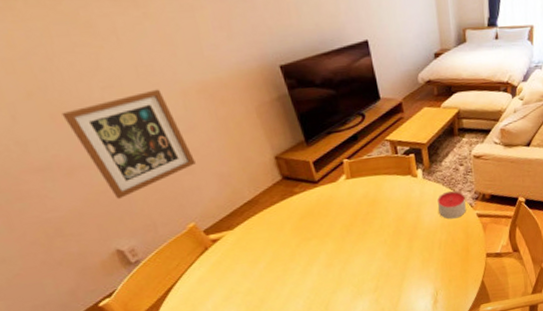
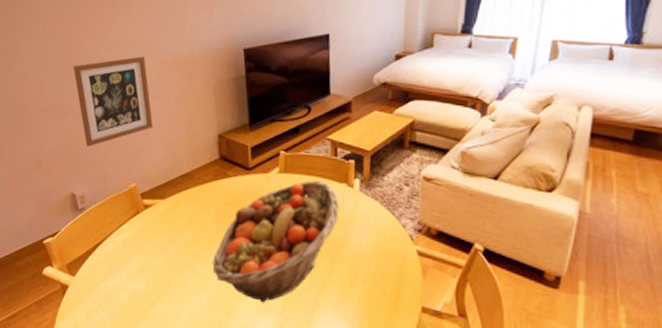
fruit basket: none [300,178,409,290] -> present [212,180,339,303]
candle: present [437,190,466,219] -> none [371,212,405,249]

